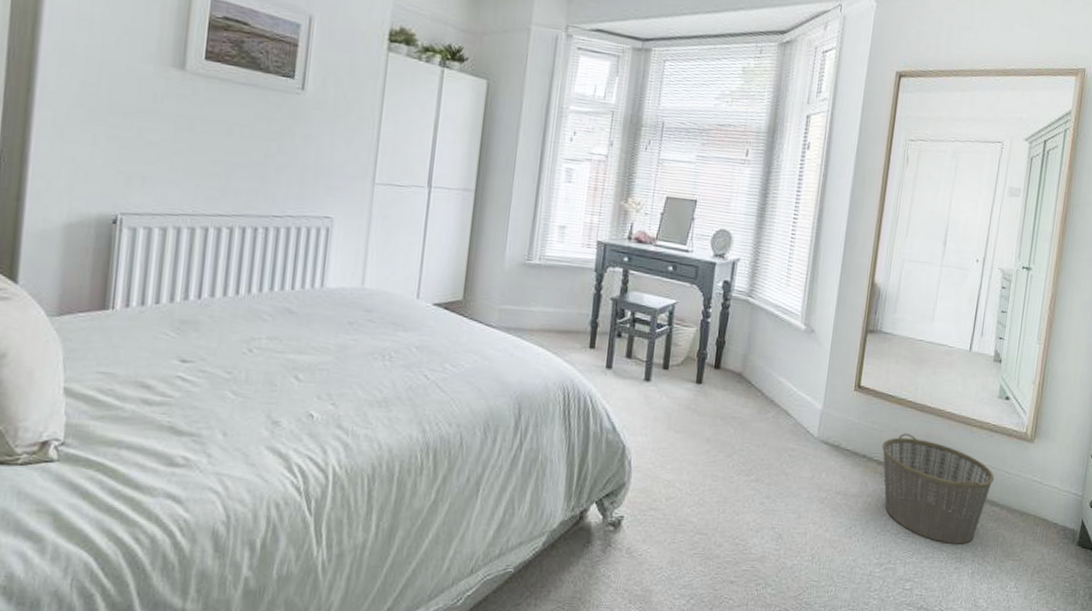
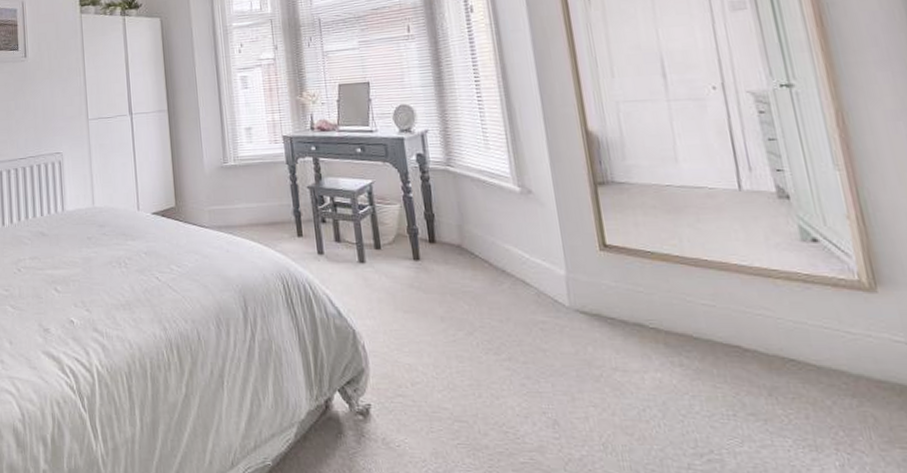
basket: present [881,433,995,544] -> none [655,294,833,428]

